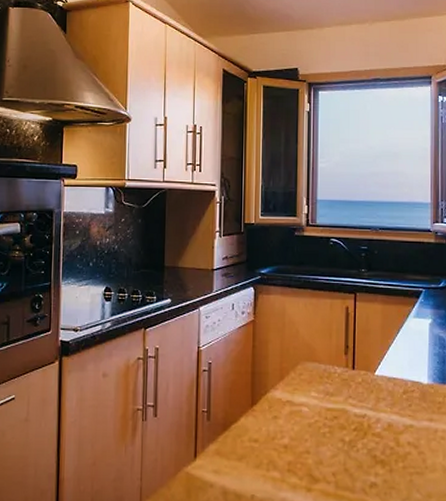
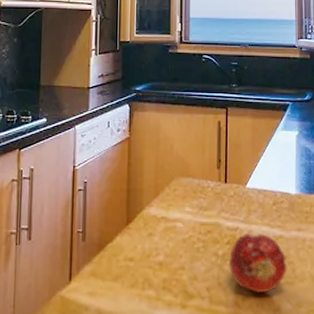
fruit: none [356,421,417,482] -> present [229,233,287,294]

